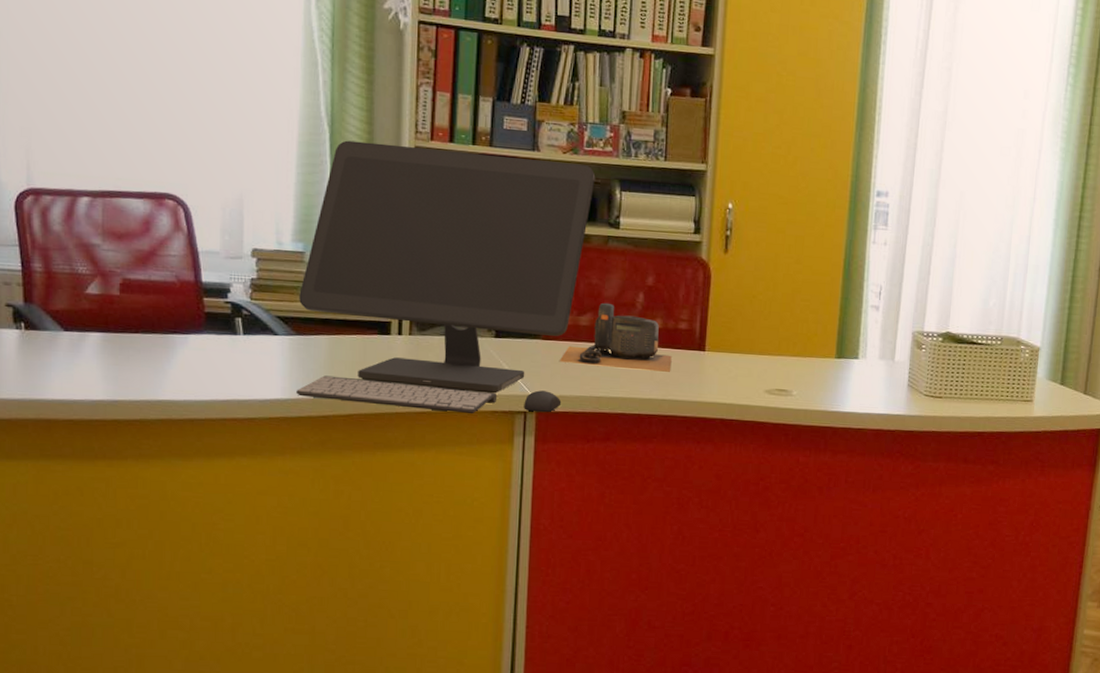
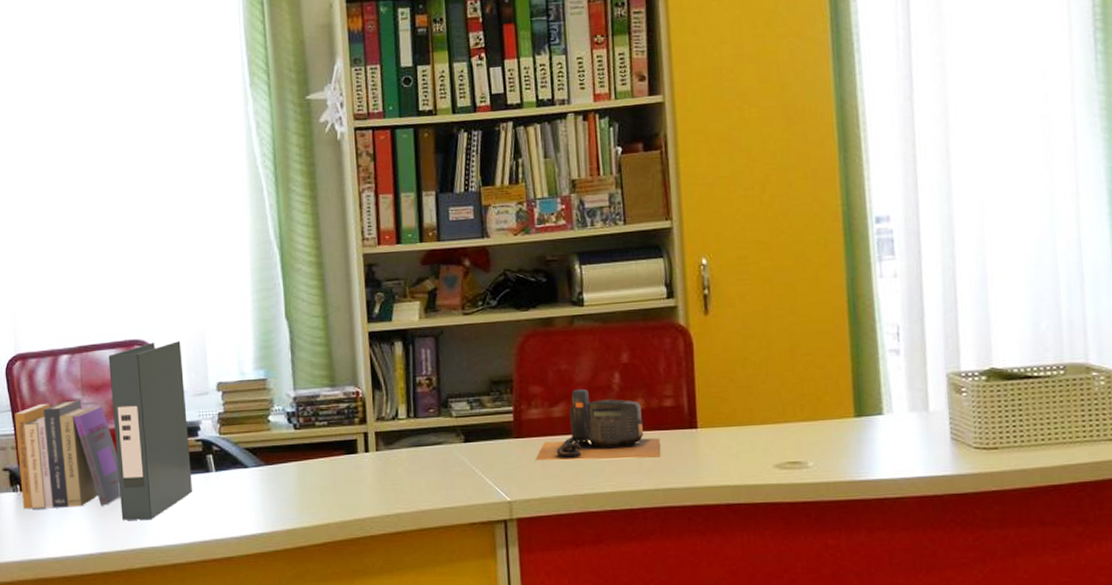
books: none [22,243,140,355] -> present [14,399,121,510]
binder: none [135,198,218,373] -> present [108,341,192,520]
computer: present [296,140,596,414] -> none [265,243,552,529]

